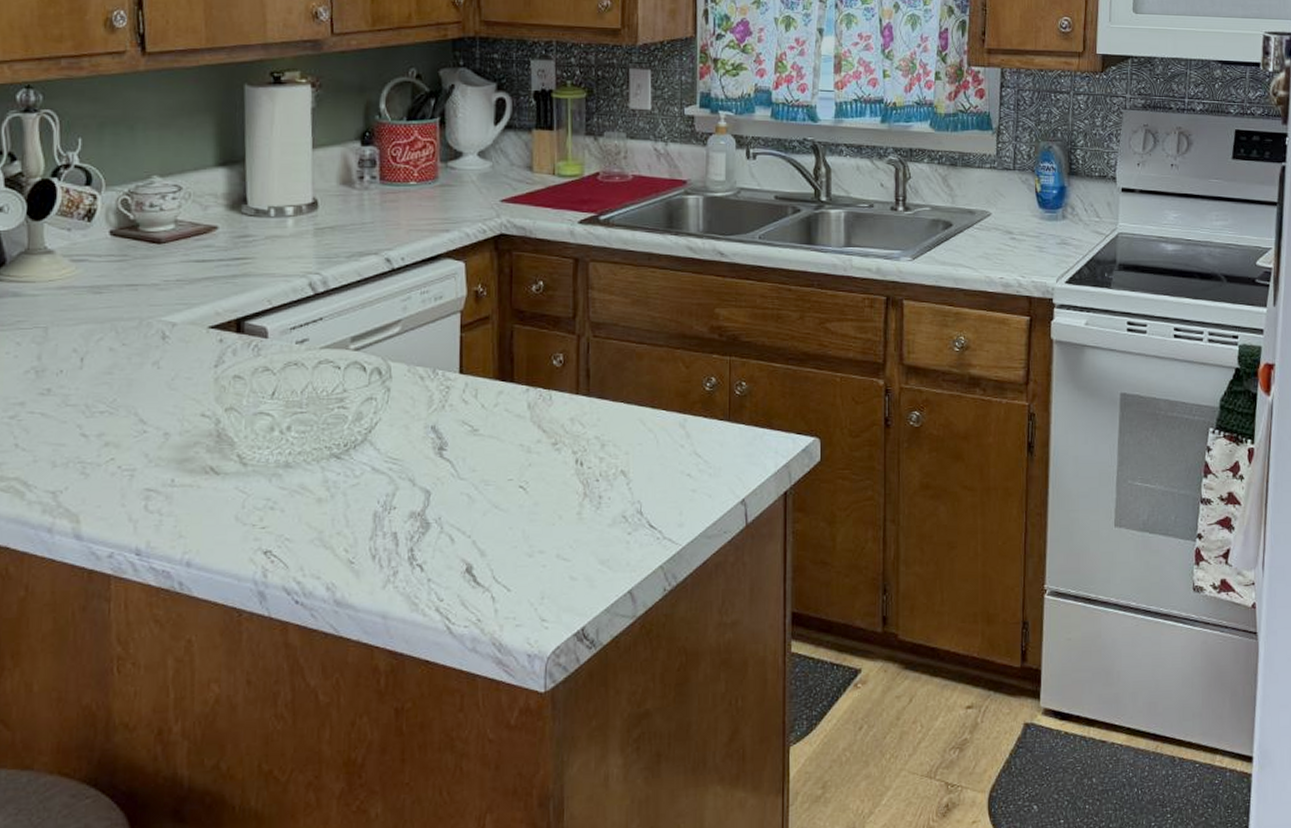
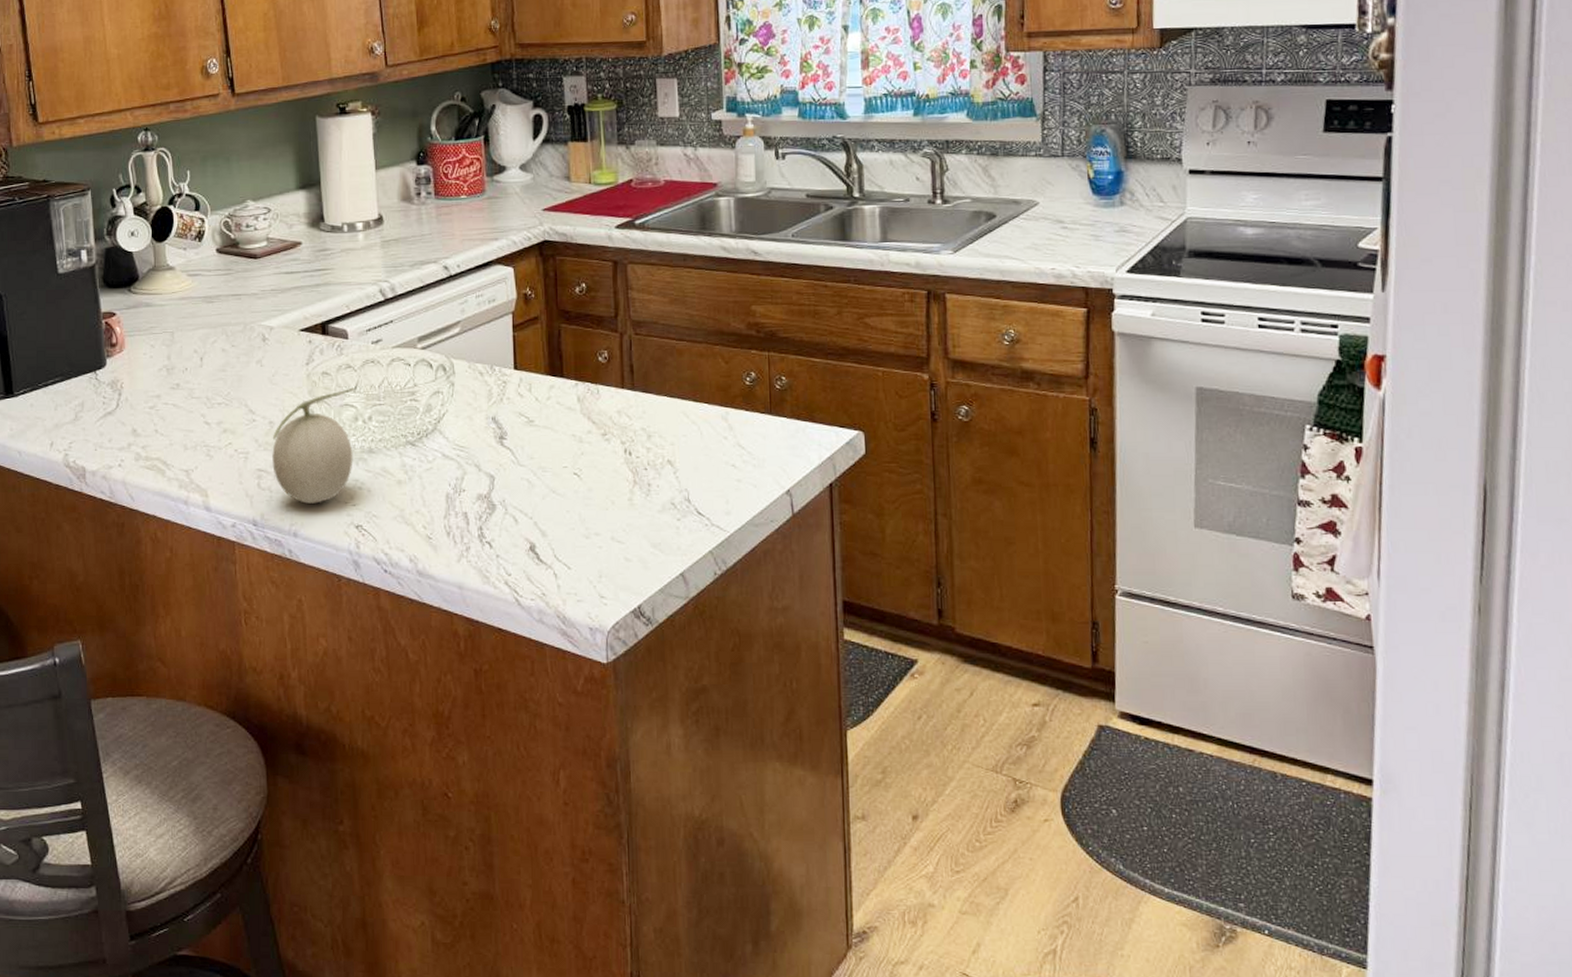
fruit: none [164,393,272,528] -> present [272,387,355,504]

